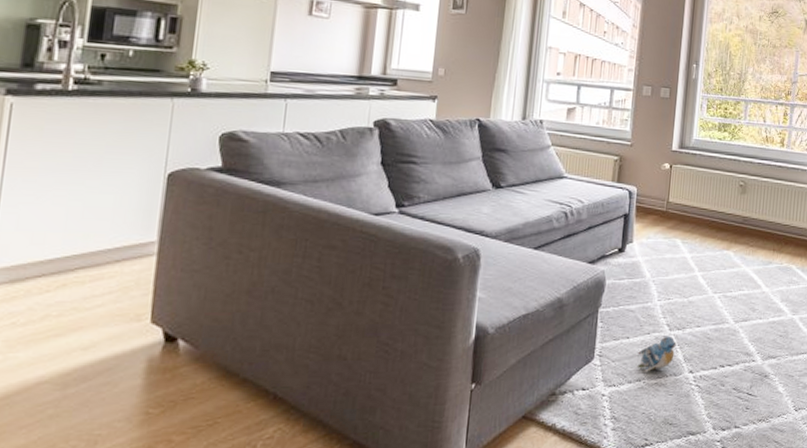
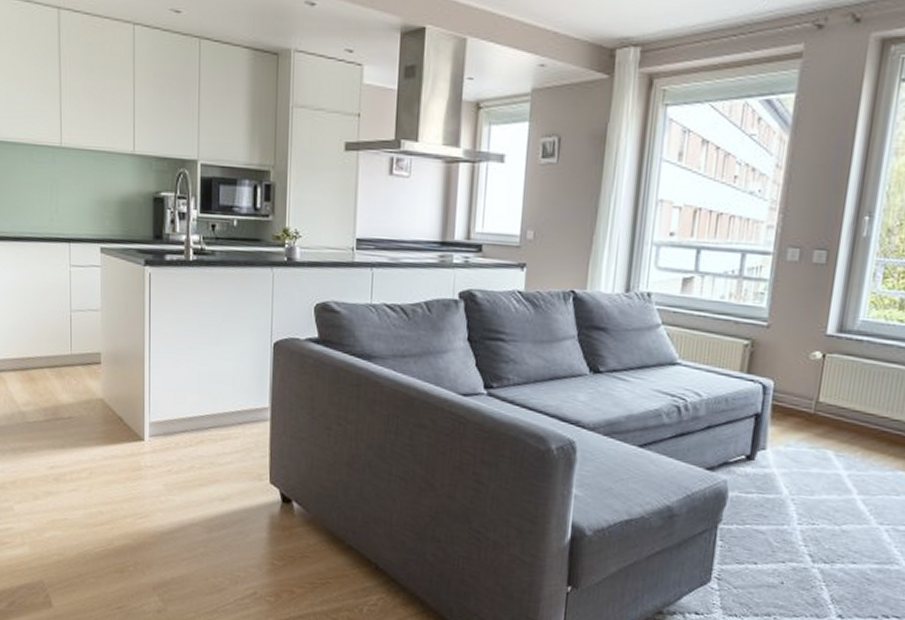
plush toy: present [637,336,677,372] -> none [766,568,822,607]

